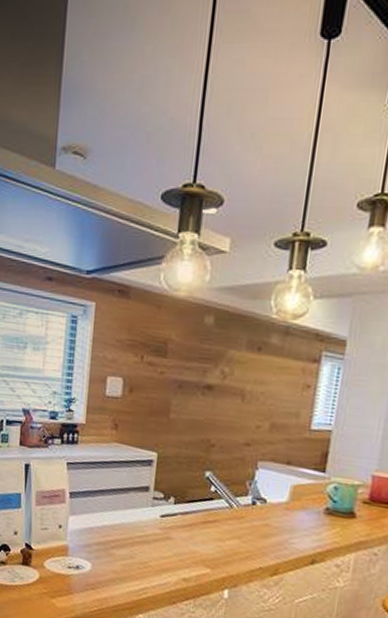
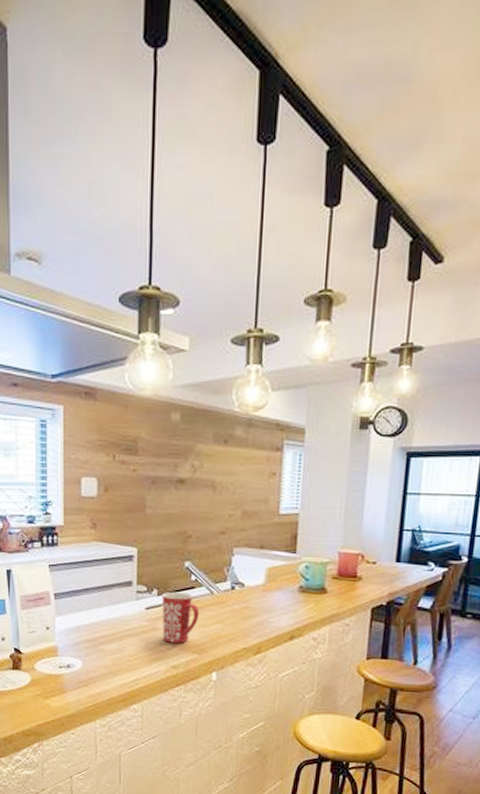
mug: none [175,501,216,556] -> present [162,591,199,643]

